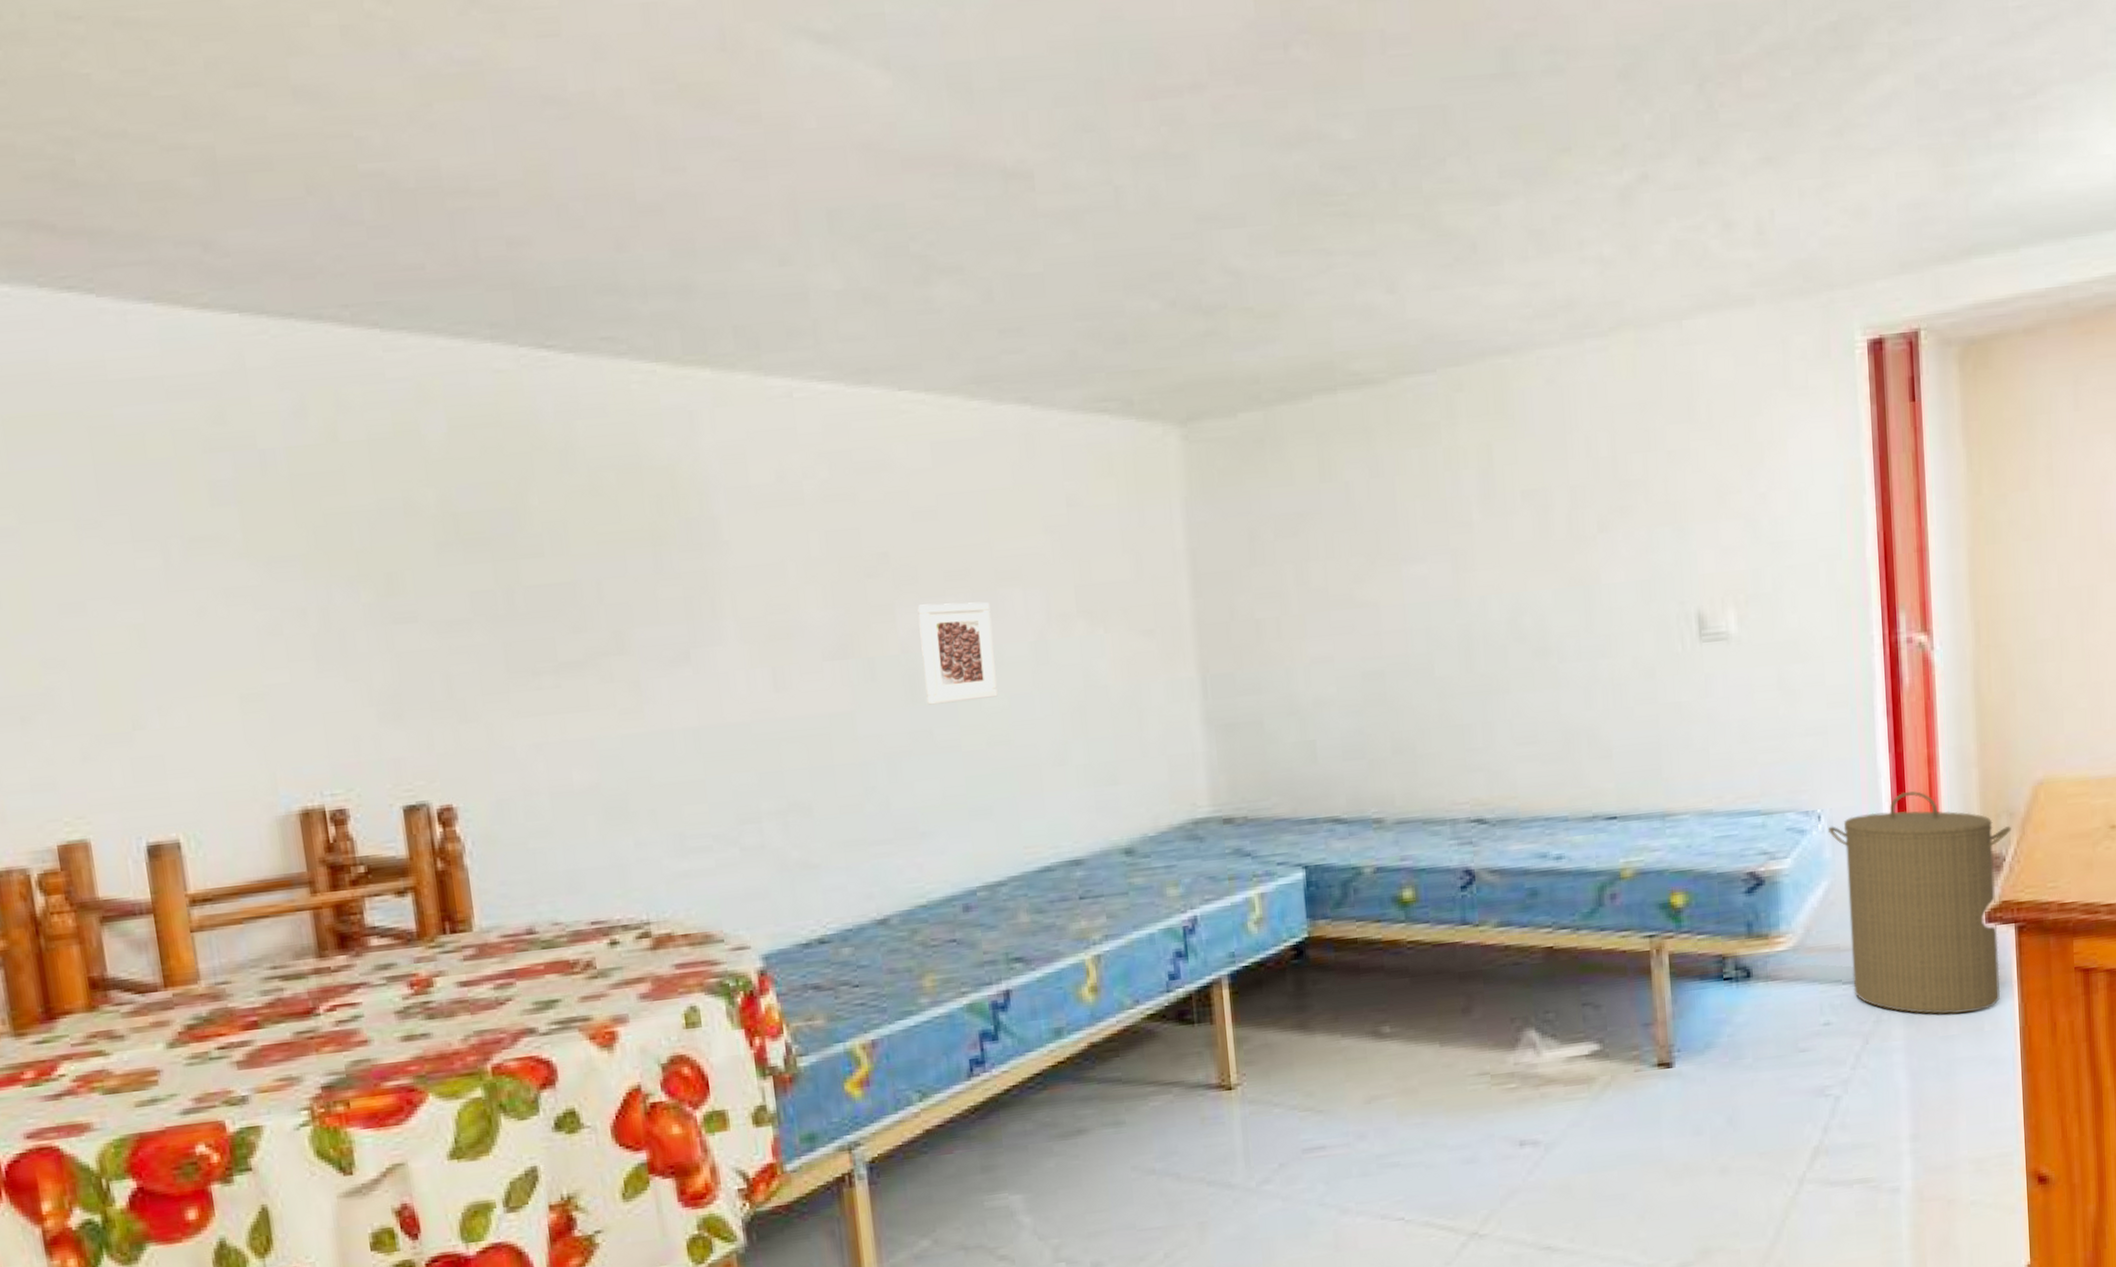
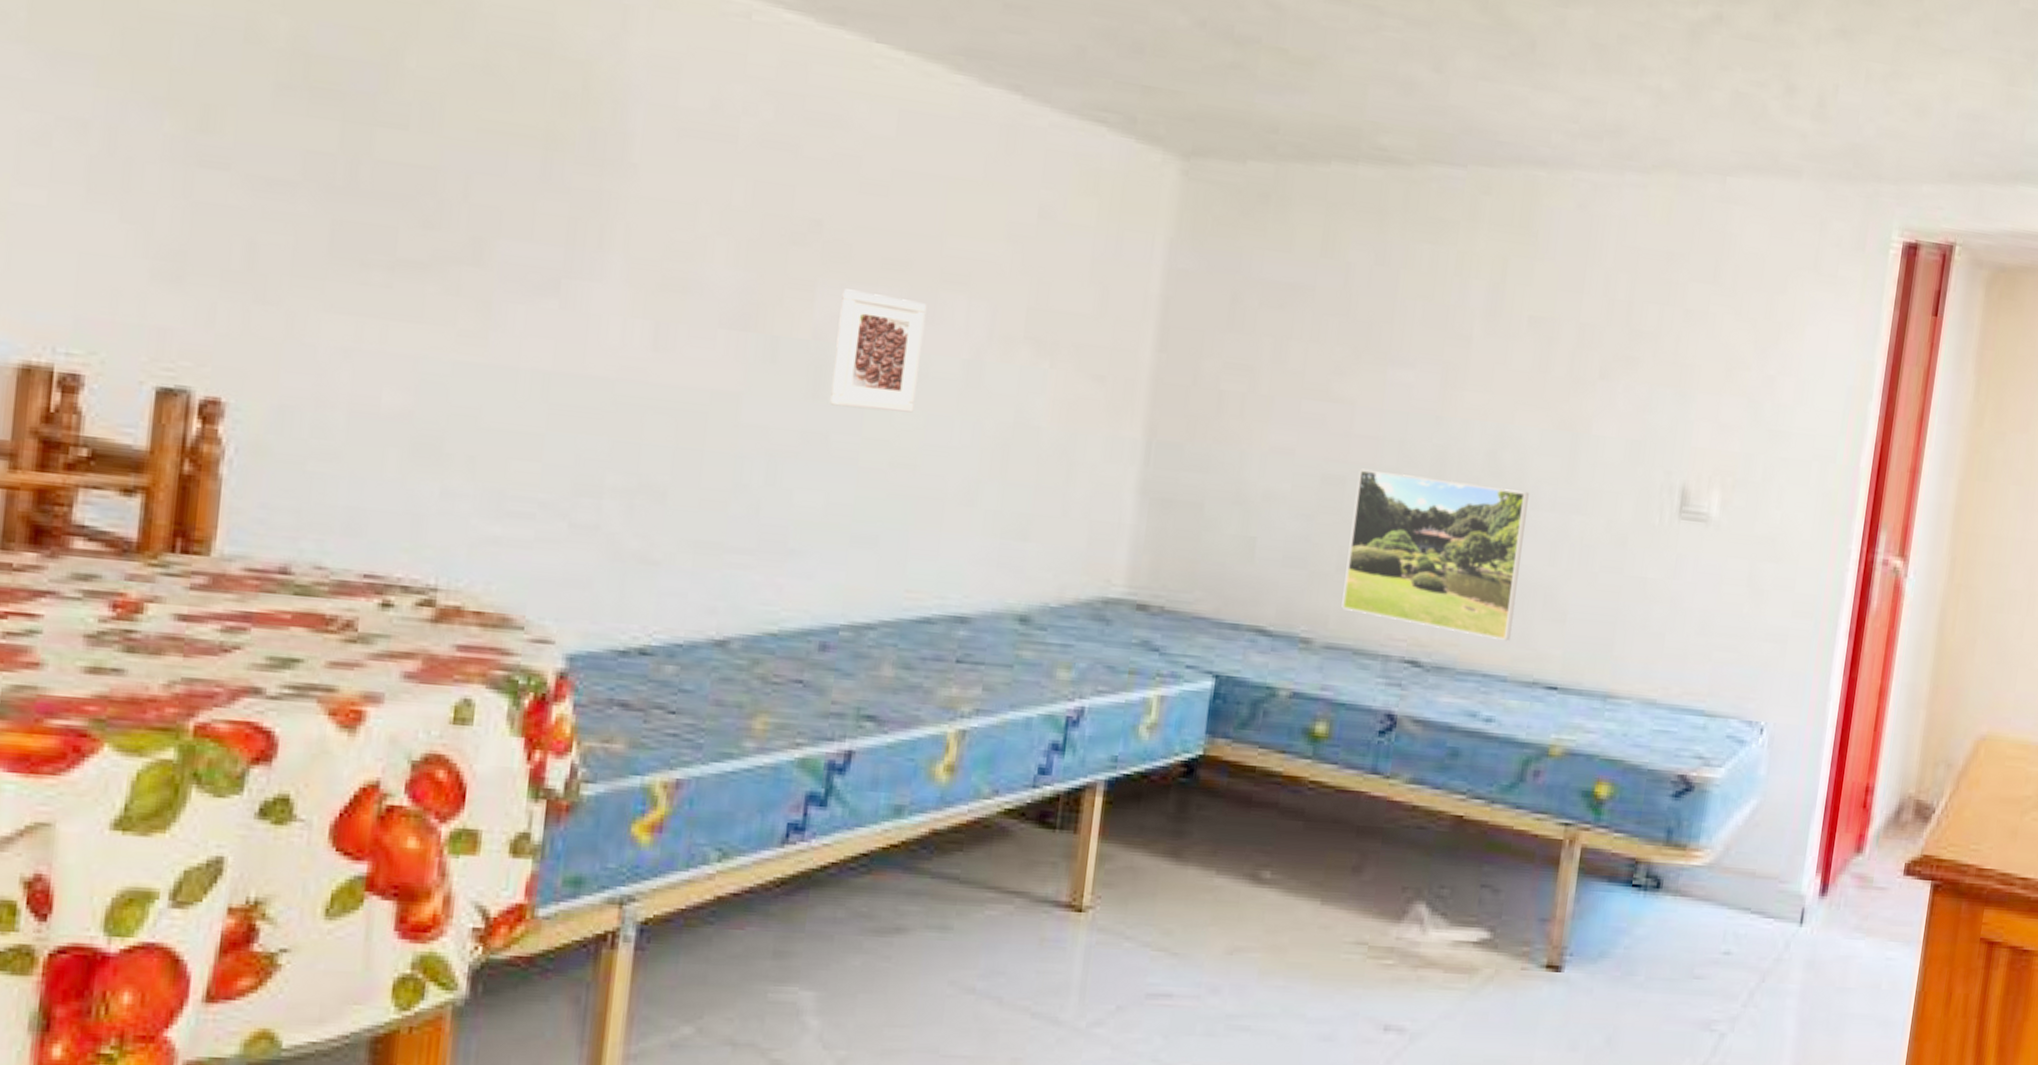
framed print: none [1395,648,1564,787] -> present [1341,468,1529,641]
laundry hamper: present [1828,790,2011,1015] -> none [1760,720,1947,968]

